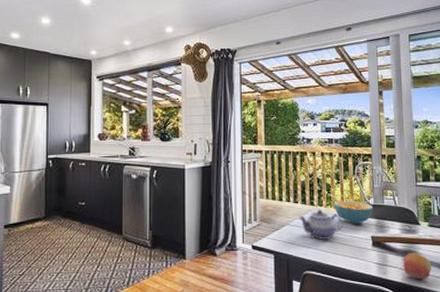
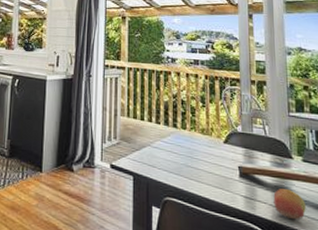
teapot: present [298,209,343,240] -> none [160,132,207,166]
cereal bowl: present [334,200,373,224] -> none [198,125,240,152]

